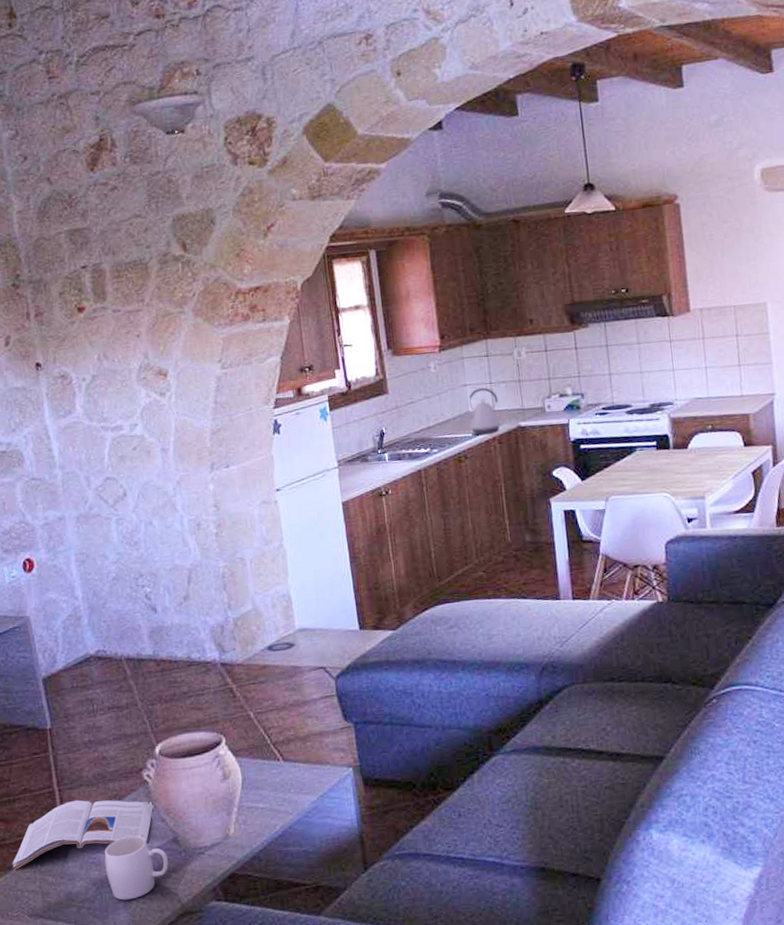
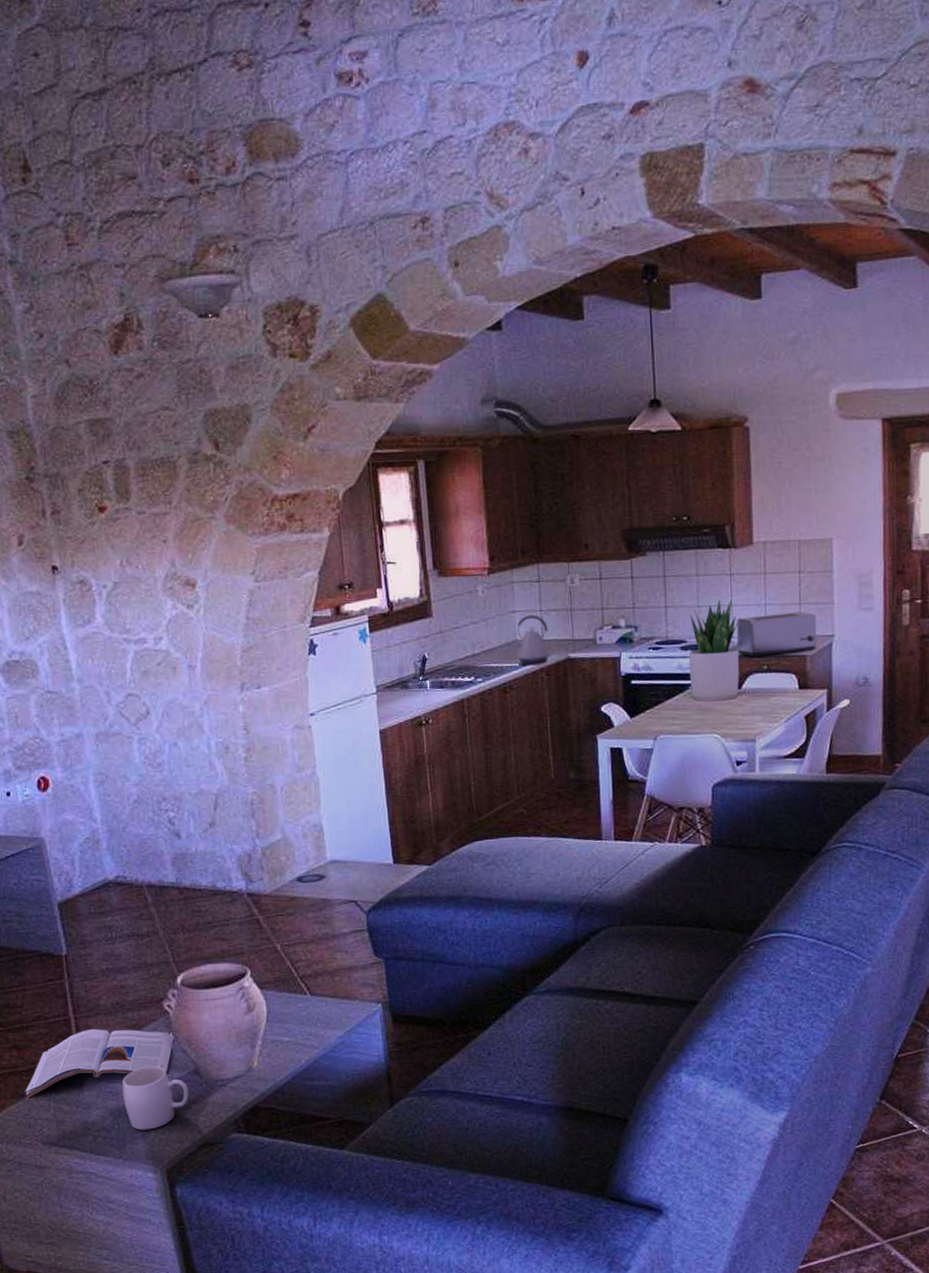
planter: none [634,365,686,463] -> present [689,600,739,702]
toaster: none [679,372,758,419] -> present [737,611,817,658]

